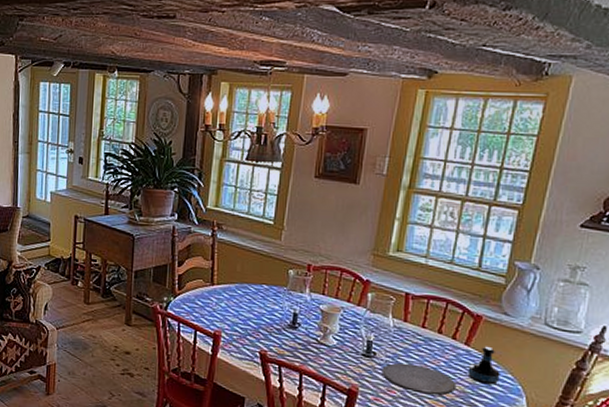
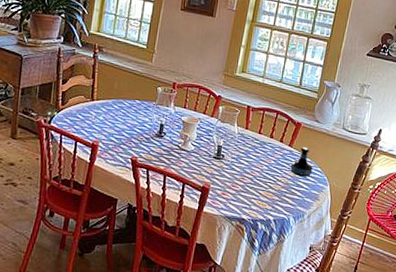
plate: present [381,362,457,396] -> none [228,162,283,188]

